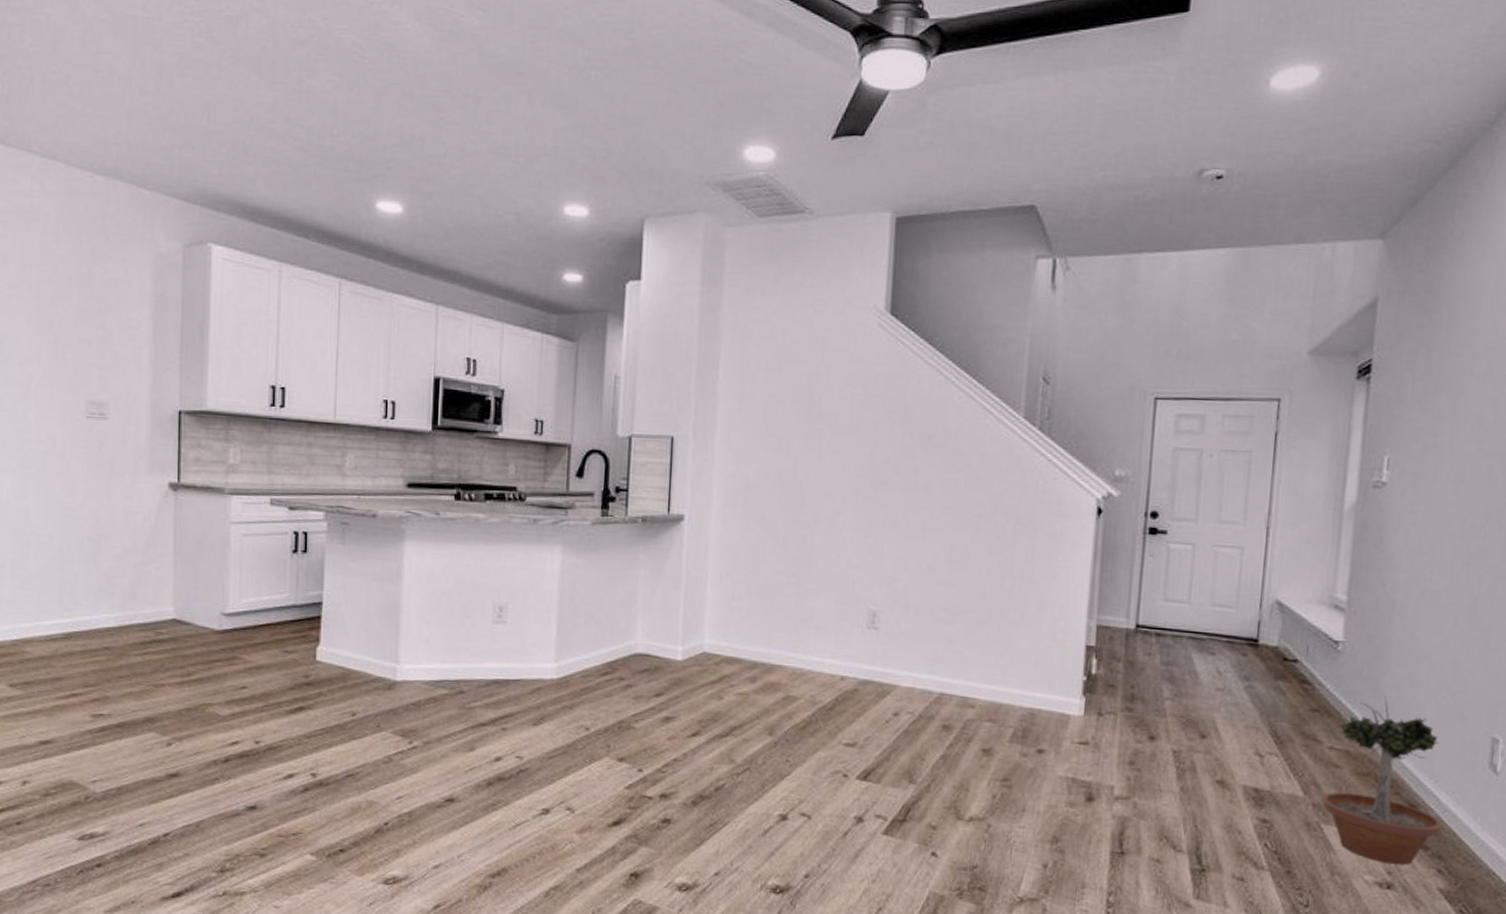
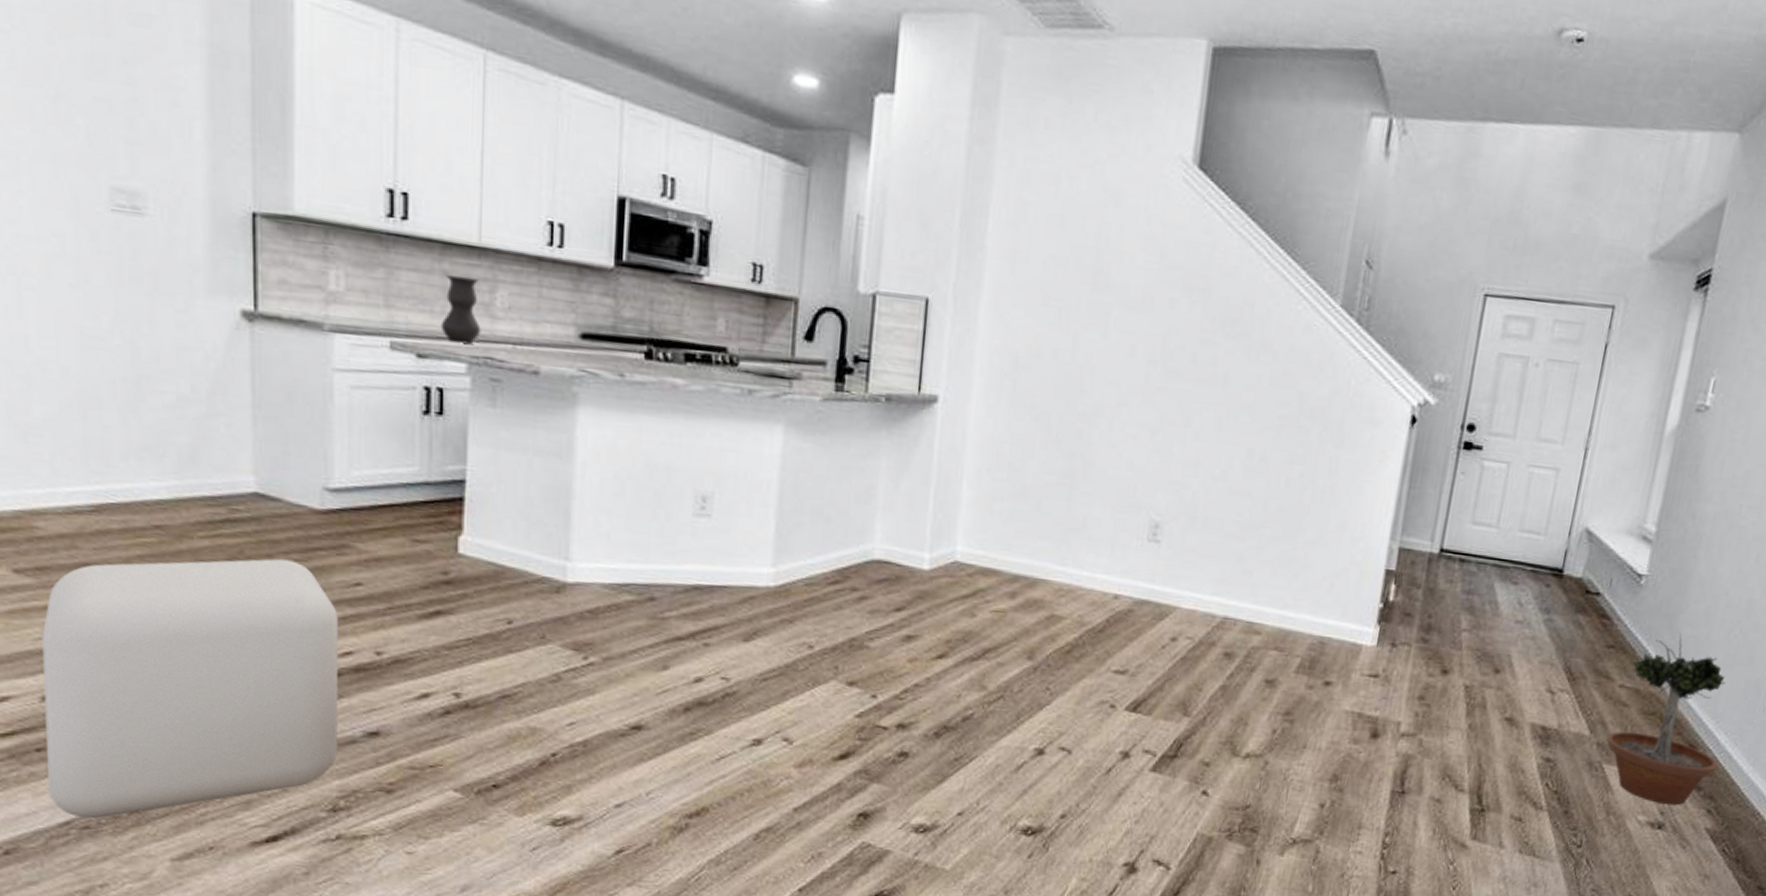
cube: none [23,670,229,878] -> present [42,558,339,819]
vase: none [306,445,335,498] -> present [440,274,481,345]

